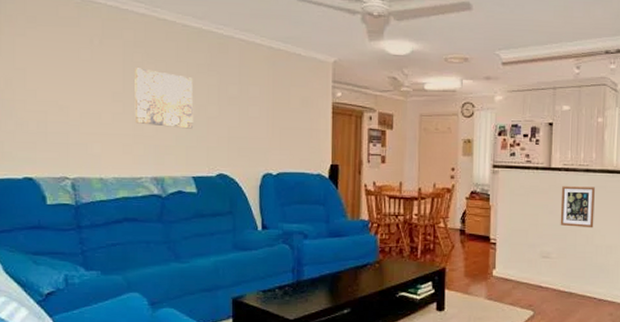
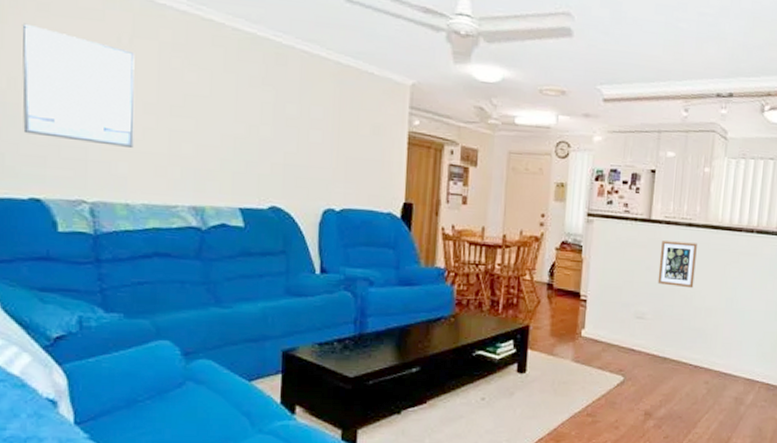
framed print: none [15,33,105,130] -> present [22,23,135,148]
wall art: present [134,68,194,129] -> none [171,75,243,152]

